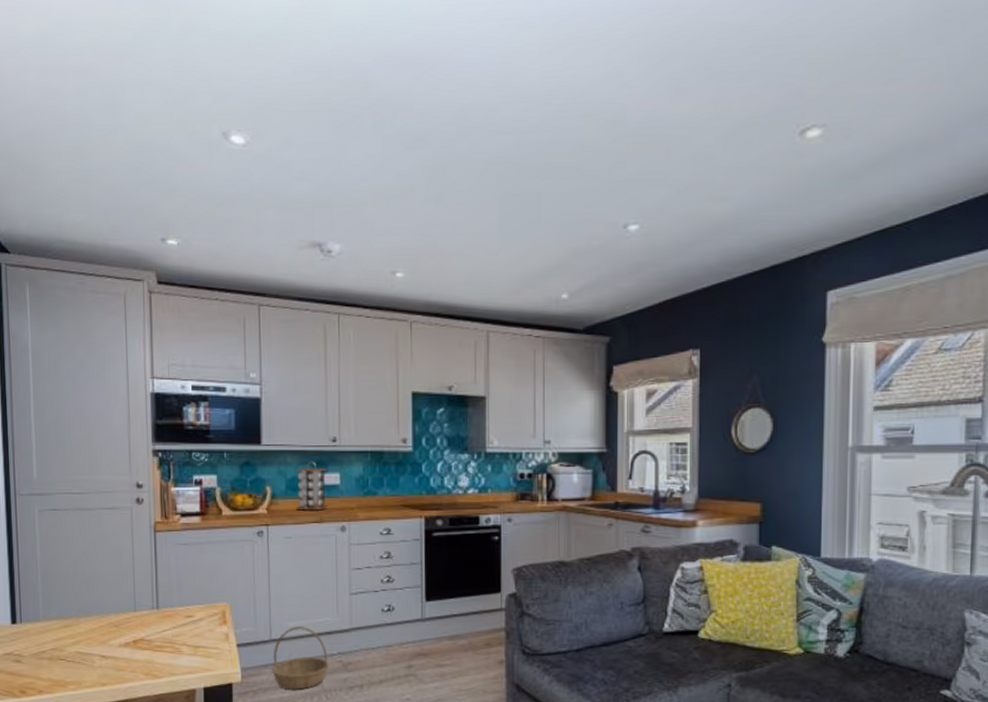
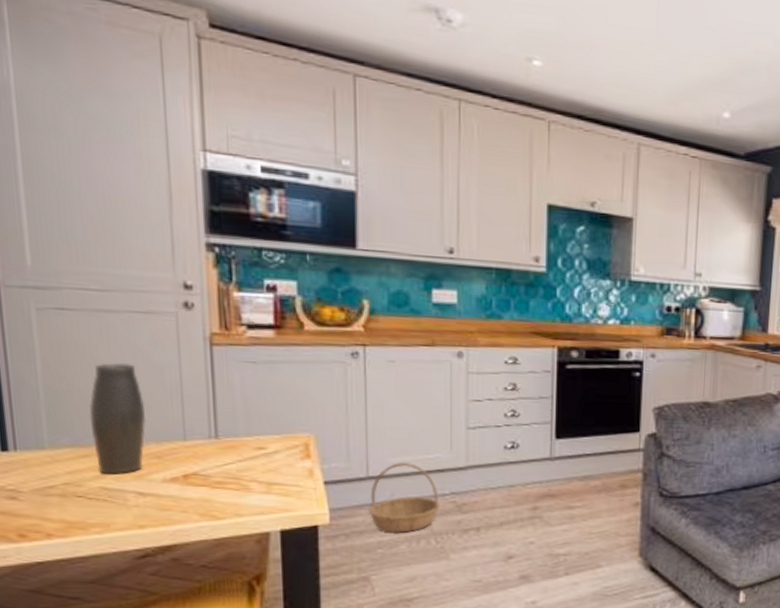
vase: none [70,550,109,641] -> present [88,363,147,474]
spice rack: present [295,462,328,511] -> none [400,274,442,332]

